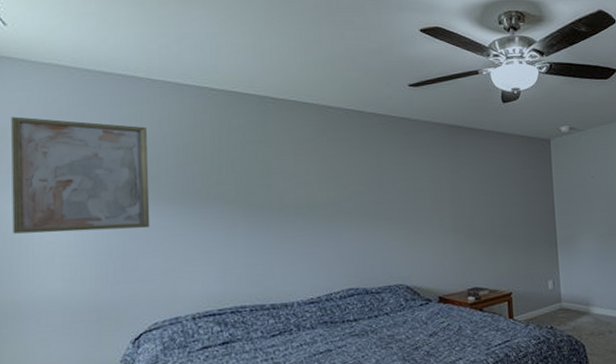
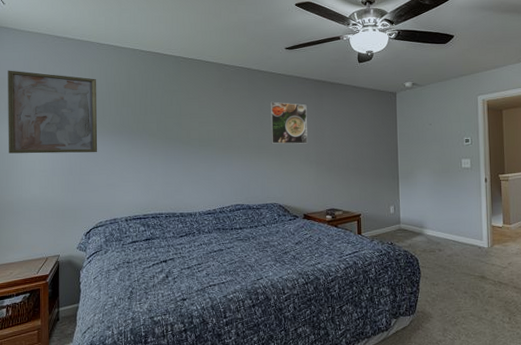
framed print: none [390,153,441,208] -> present [270,101,308,144]

